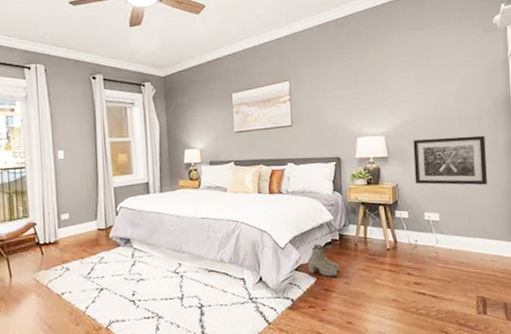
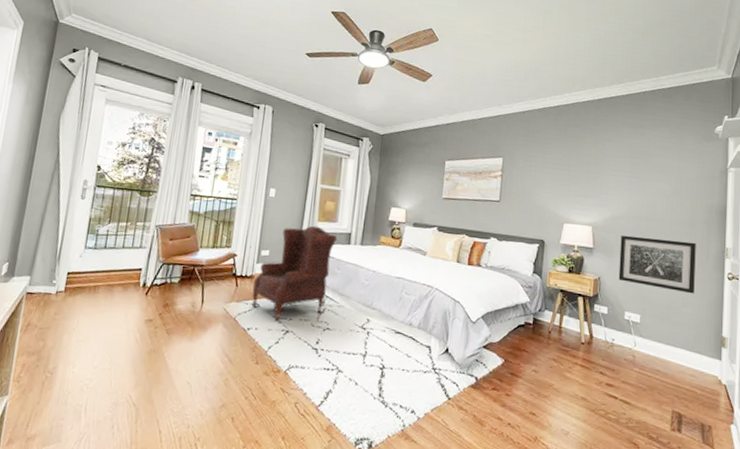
armchair: none [58,181,136,282] -> present [252,225,338,322]
boots: present [307,244,339,277] -> none [497,324,530,362]

